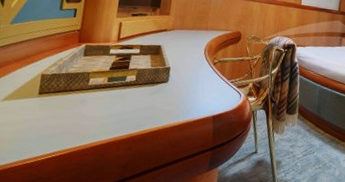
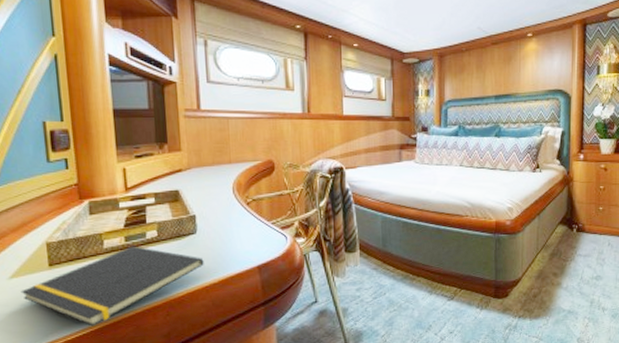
notepad: none [8,86,169,151] -> present [20,246,204,327]

